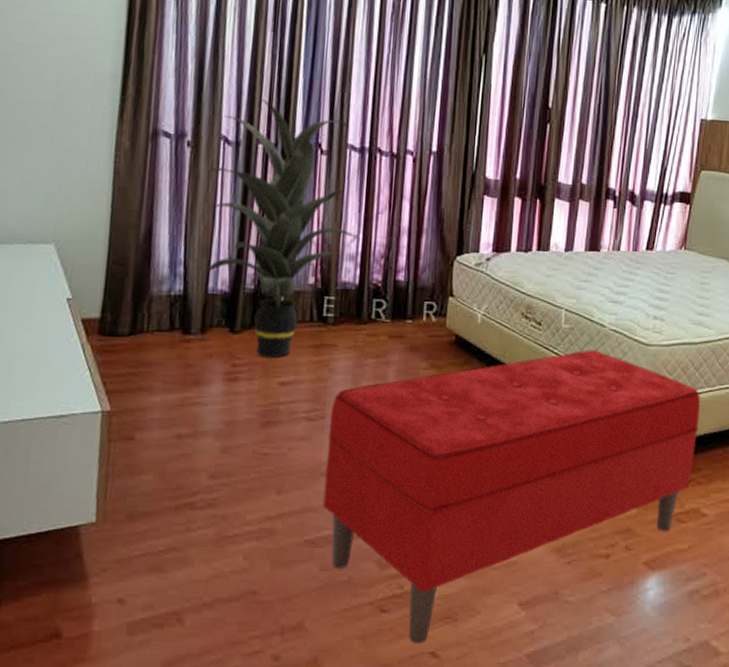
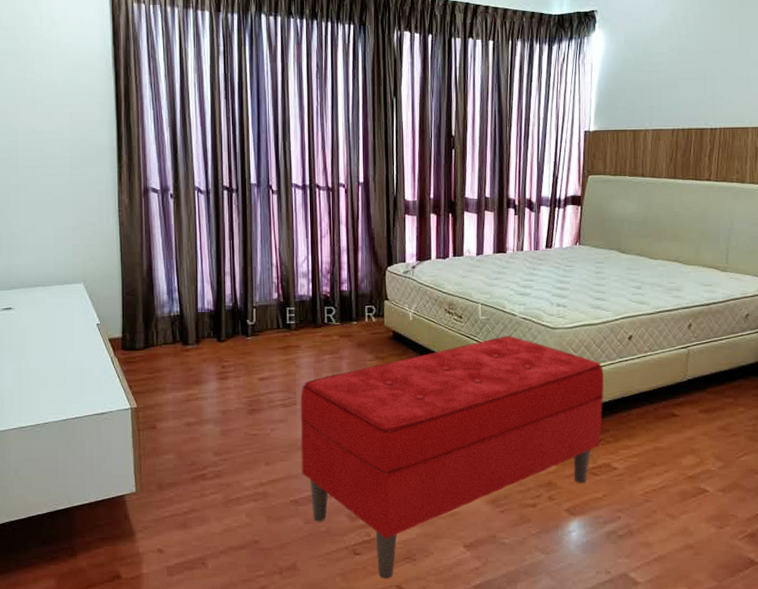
indoor plant: present [205,96,361,358] -> none [187,152,310,359]

